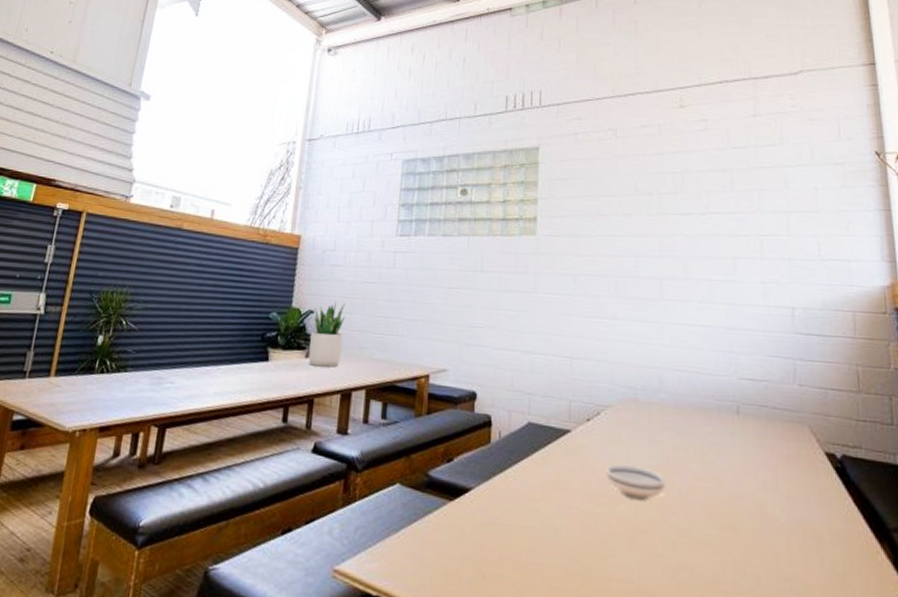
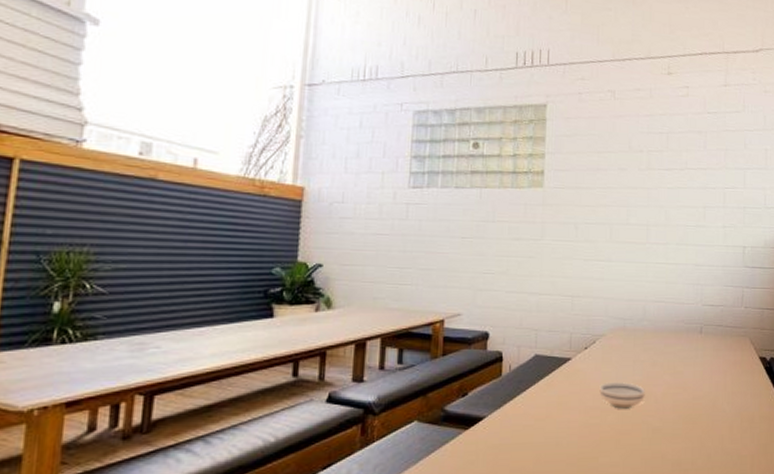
planter: present [308,302,345,368] -> none [318,255,357,319]

